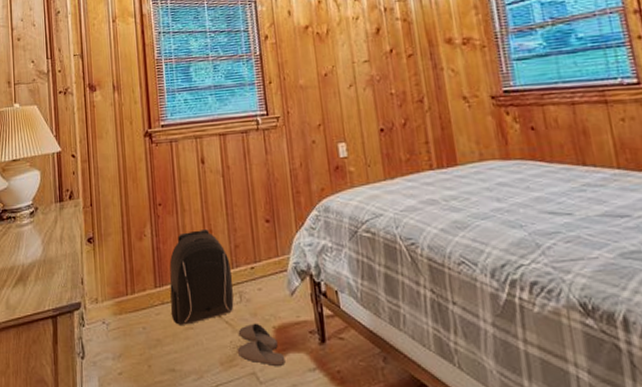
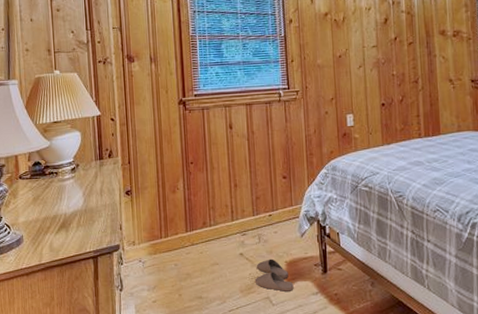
backpack: present [169,230,234,325] -> none [199,184,254,262]

